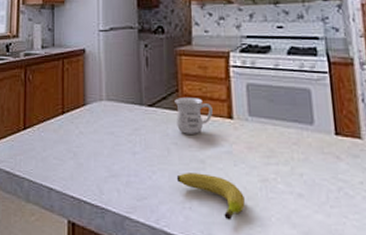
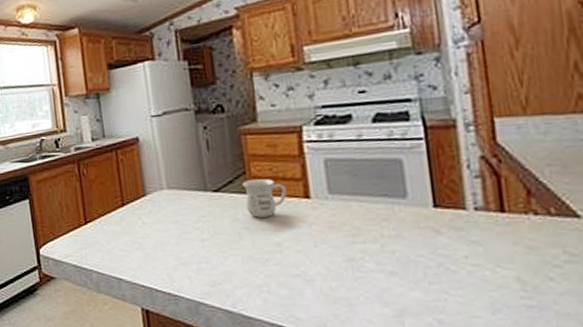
fruit: present [176,173,245,221] -> none [250,256,329,302]

